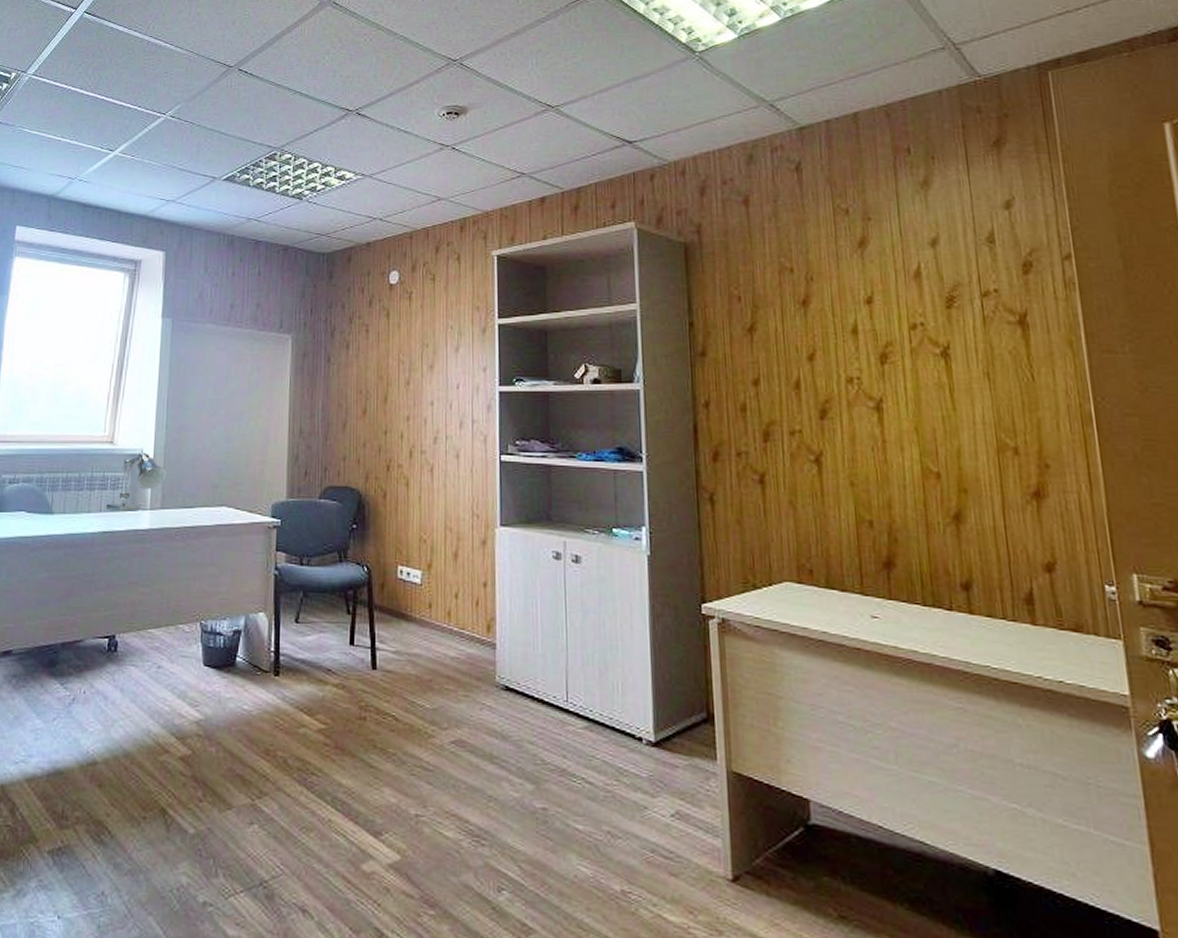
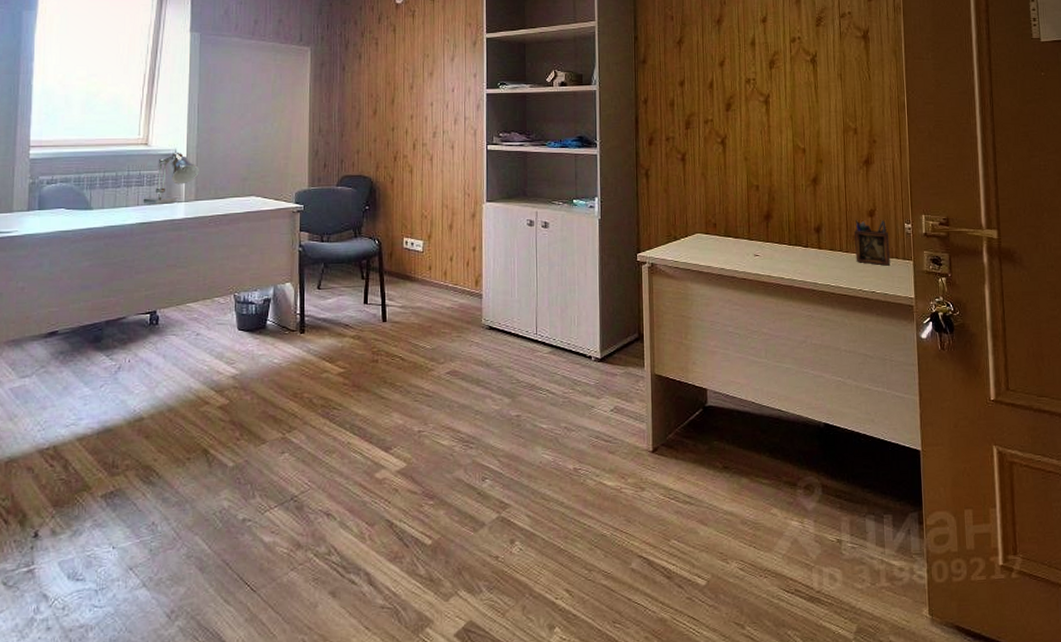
desk organizer: none [1024,575,1086,645] -> present [854,219,890,266]

